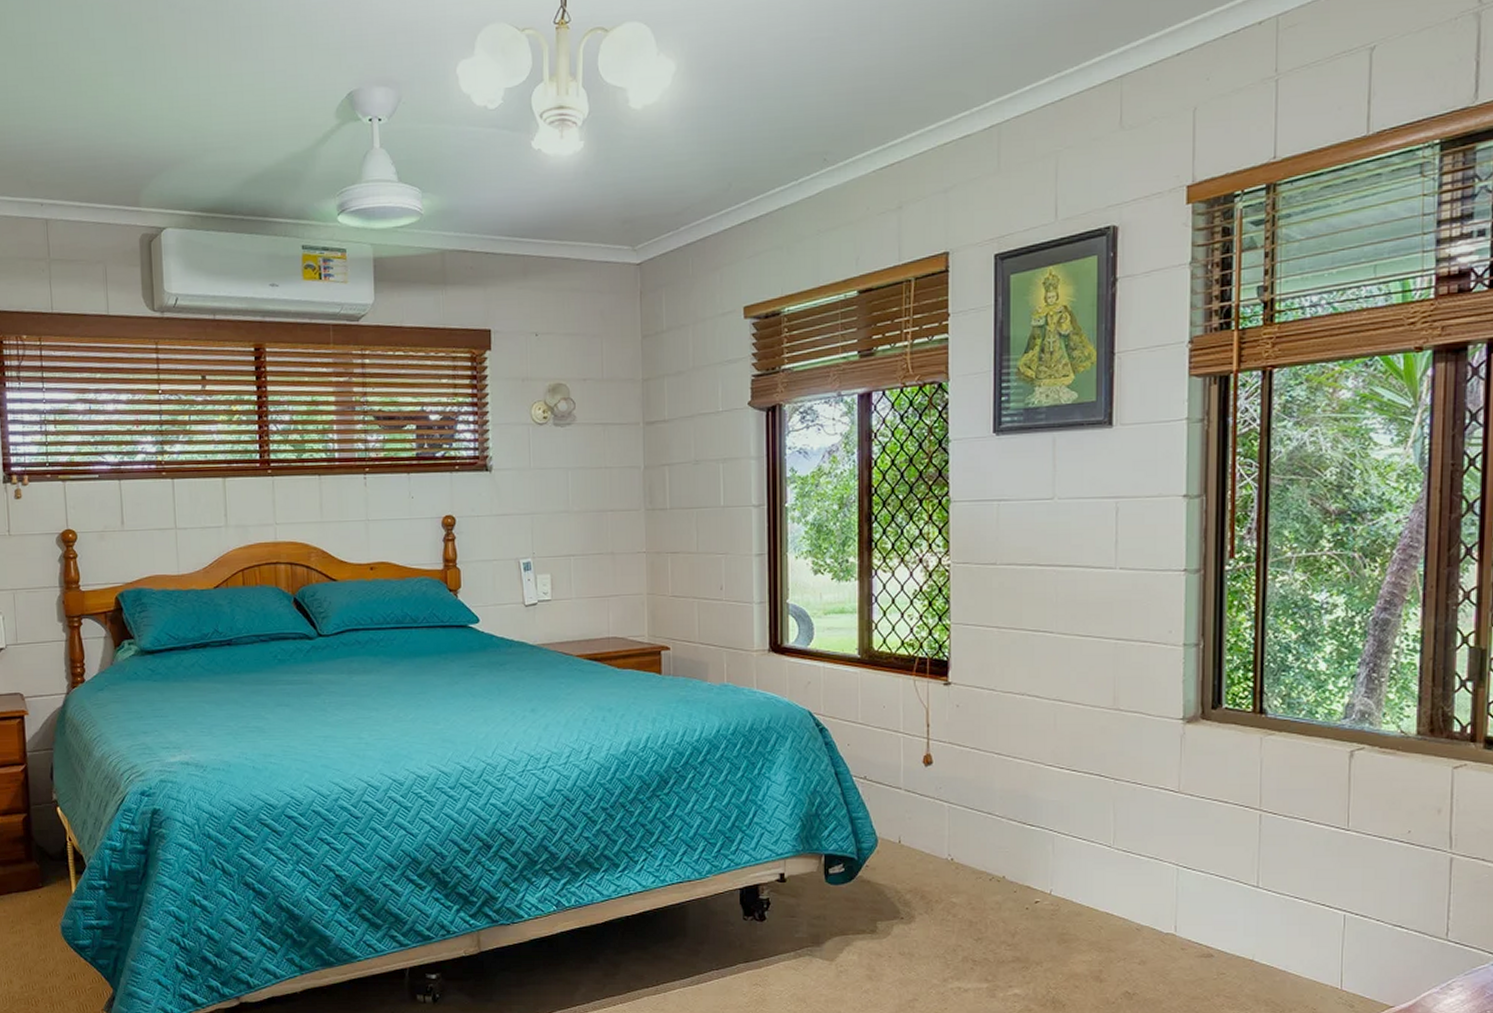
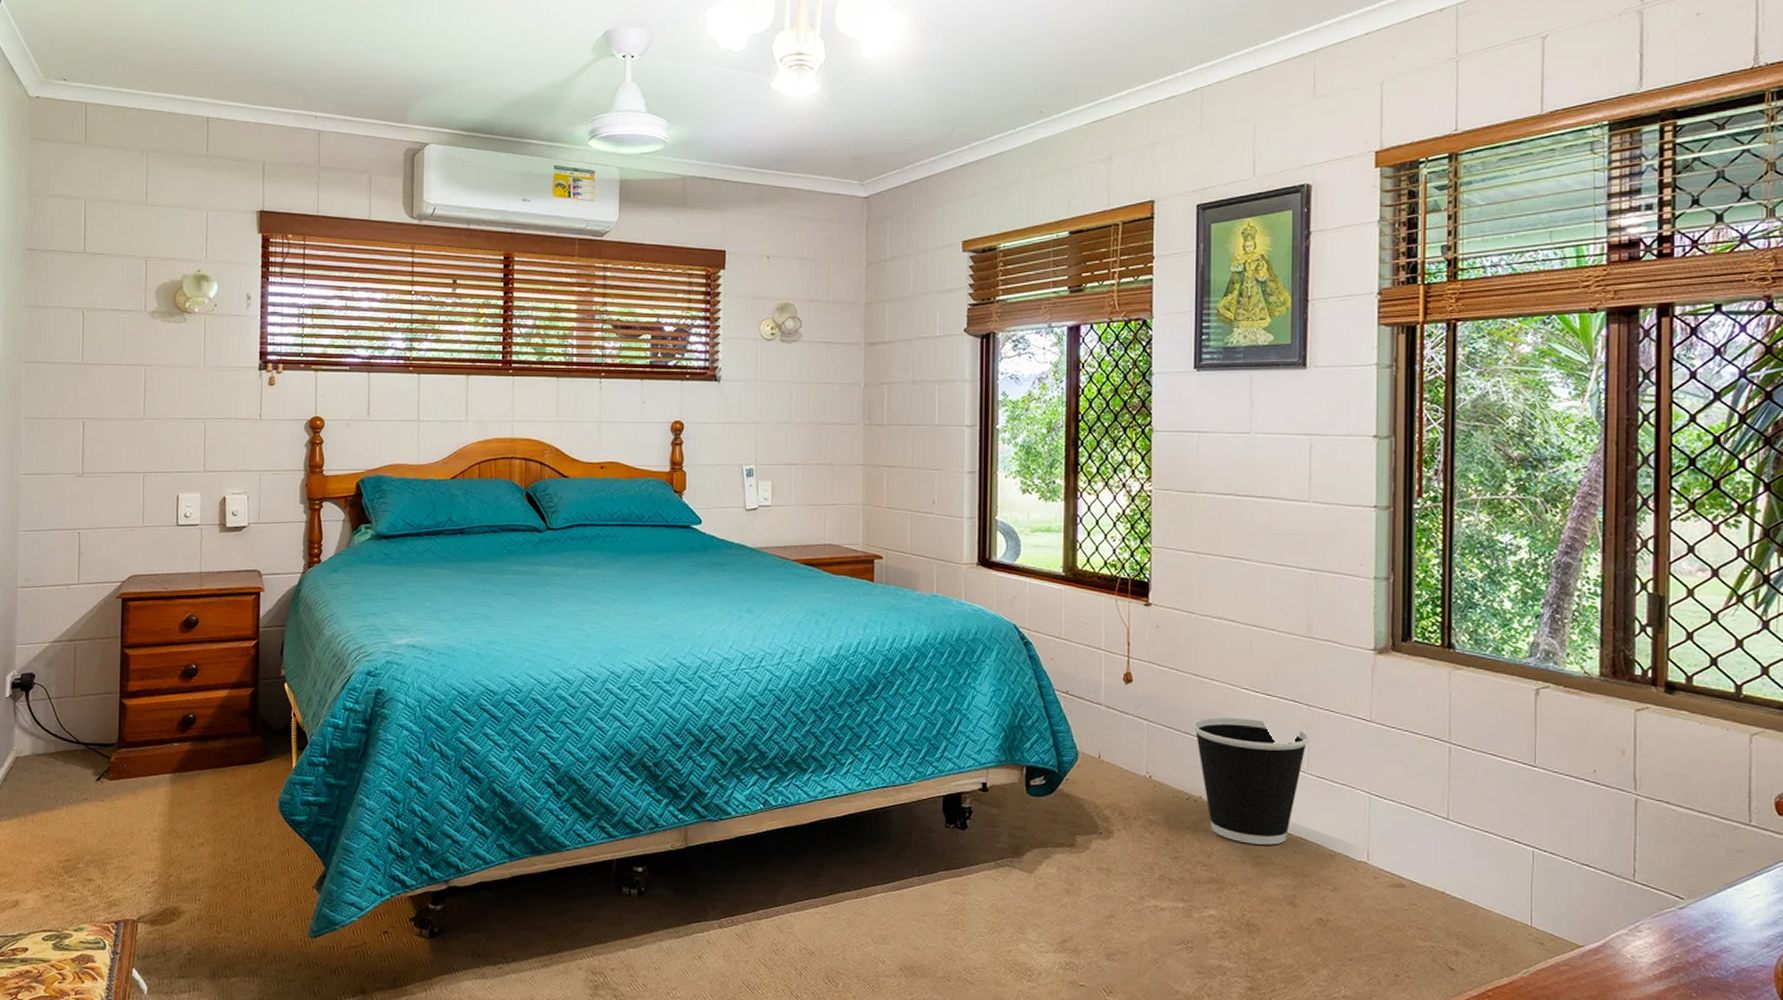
wastebasket: none [995,795,1116,922] -> present [1193,717,1310,845]

